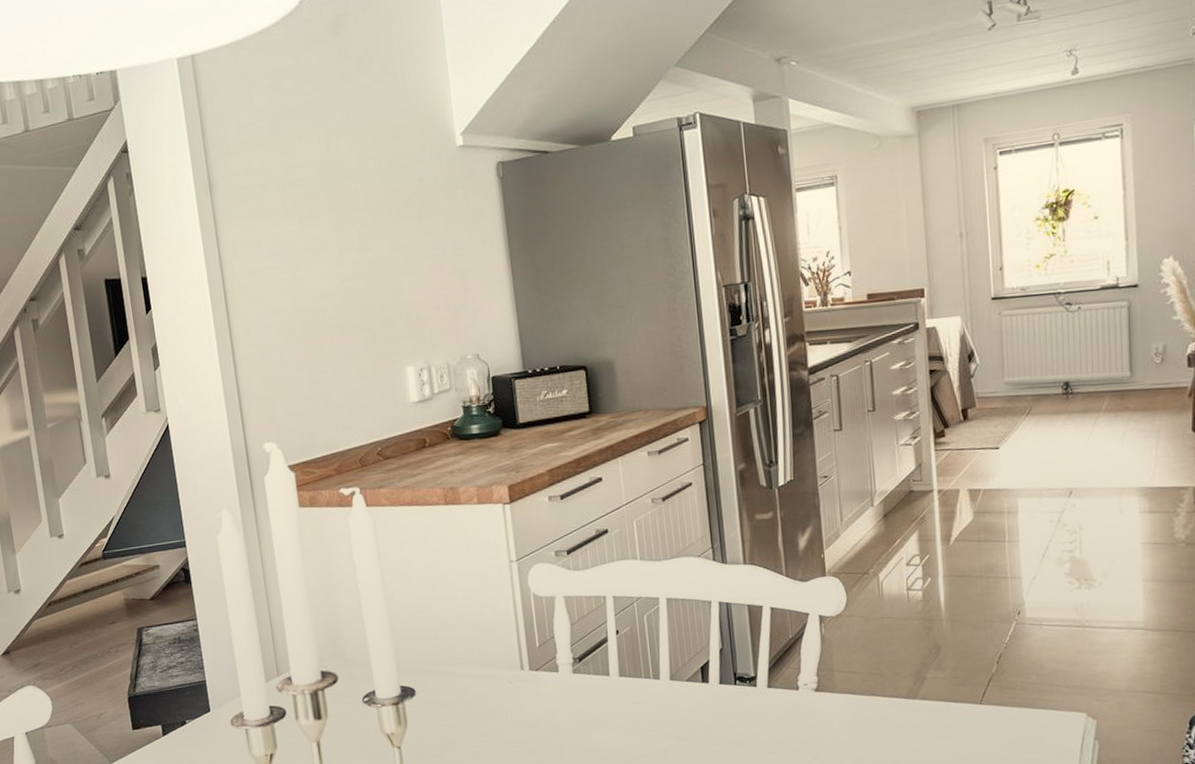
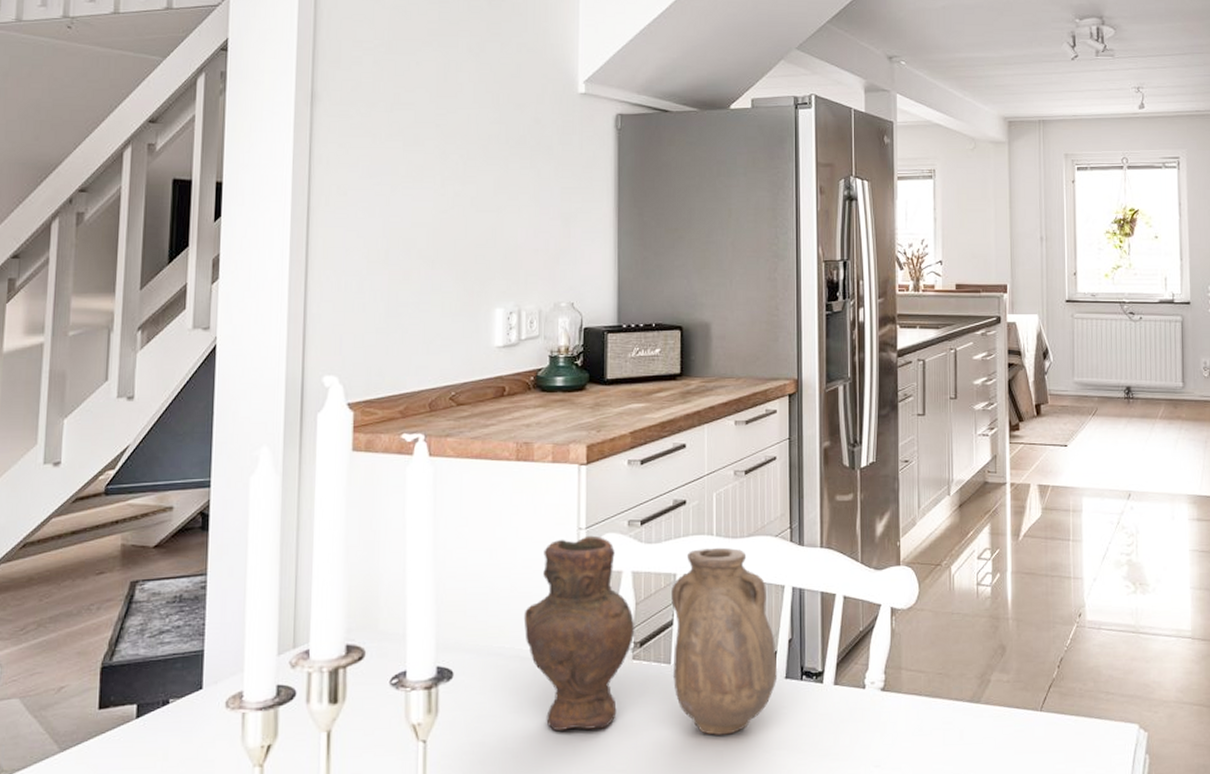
vase: none [470,566,712,735] -> present [523,535,778,735]

